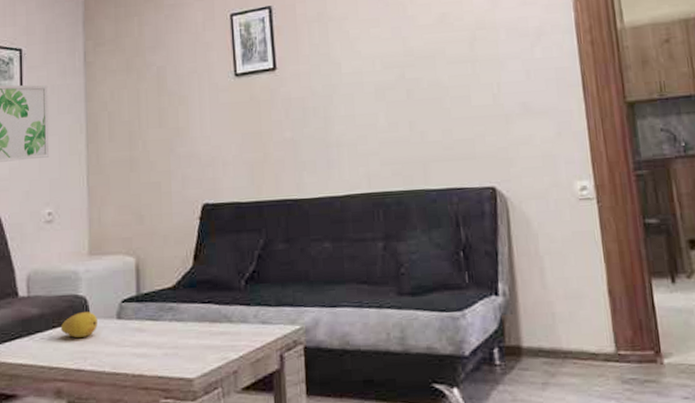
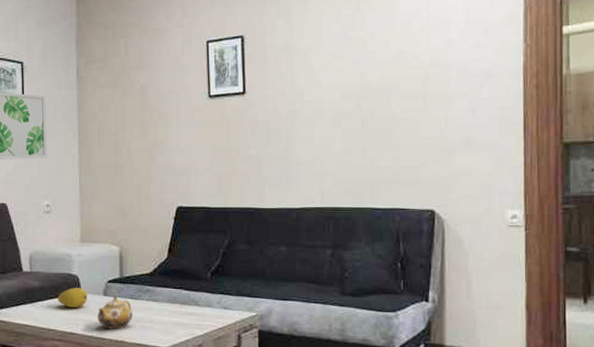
teapot: none [110,318,153,362] -> present [97,295,133,330]

